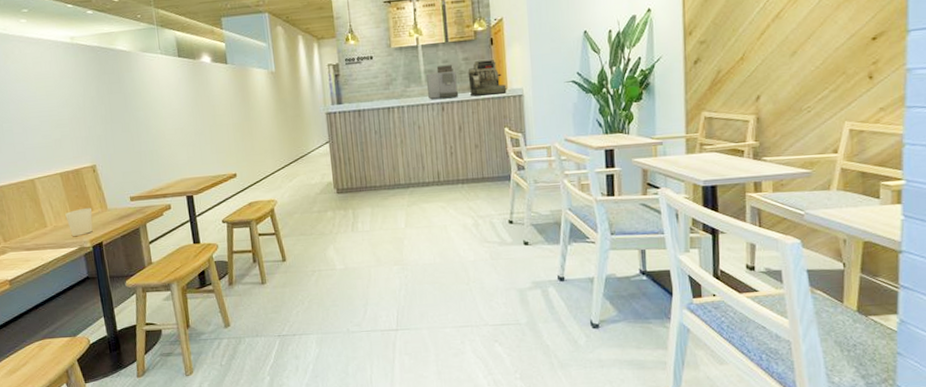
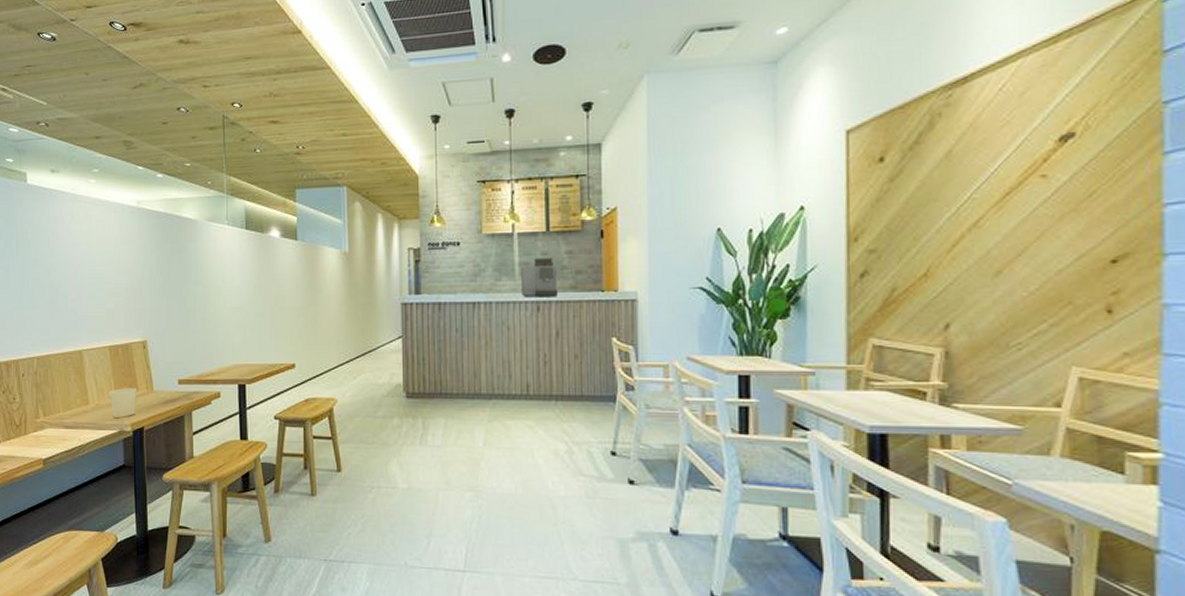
cash register: present [468,60,507,97] -> none [571,255,617,297]

